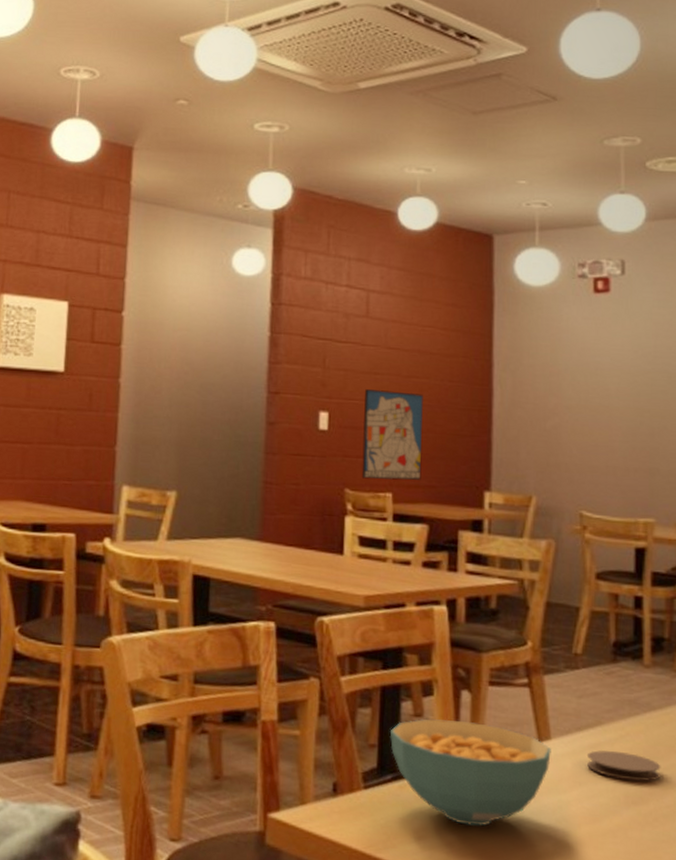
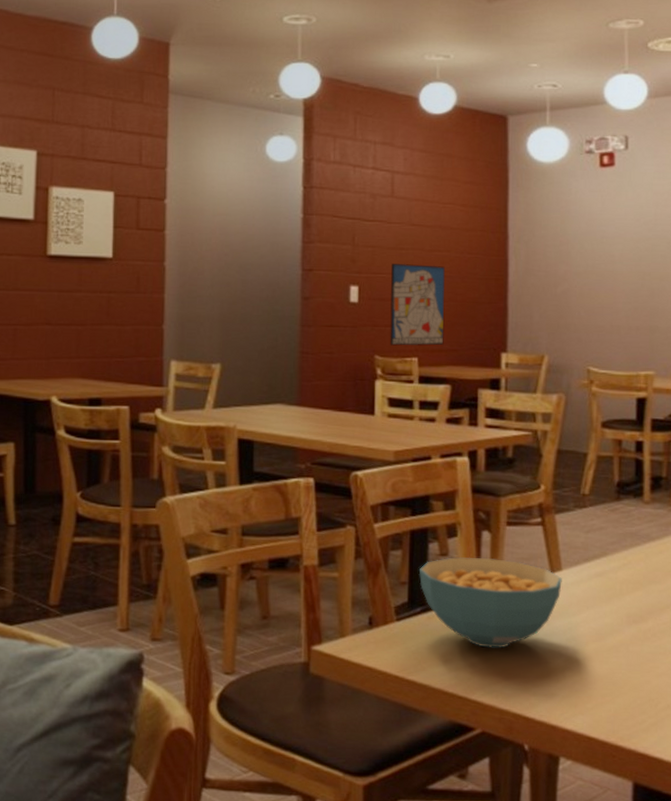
coaster: present [586,750,661,782] -> none [593,578,659,603]

